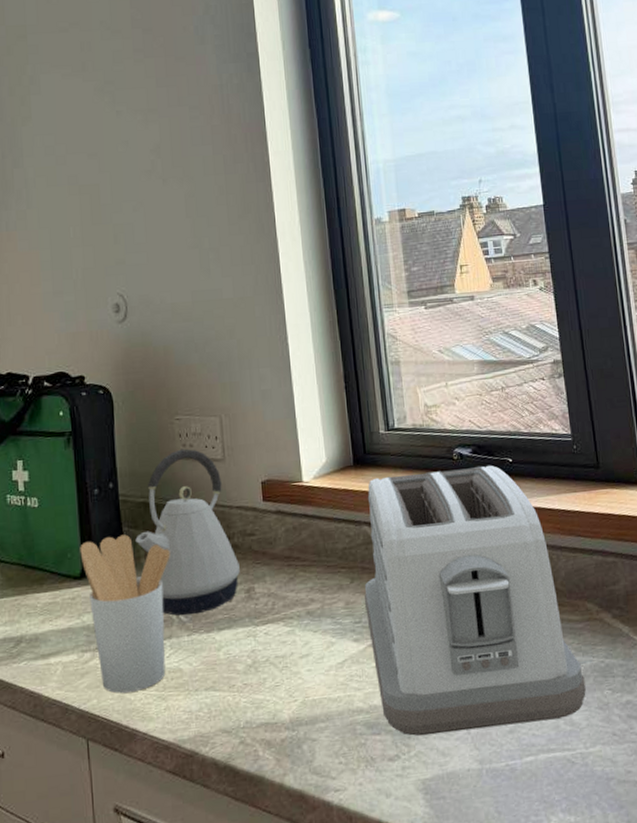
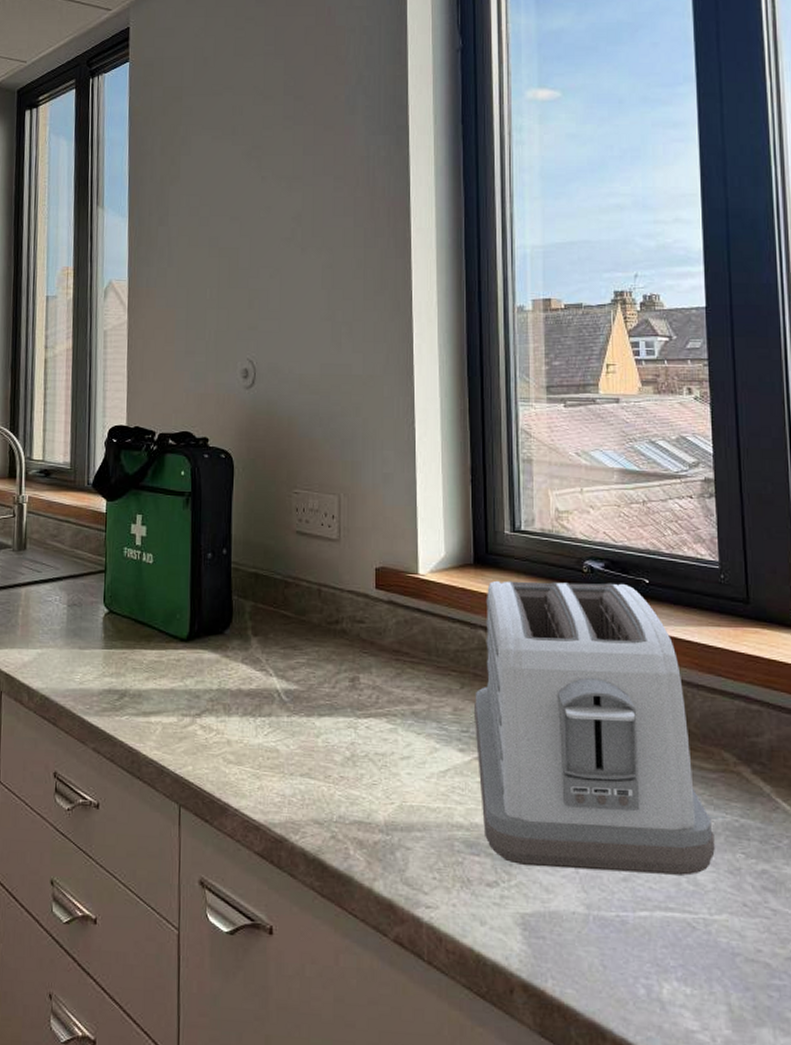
utensil holder: present [80,534,170,693] -> none [189,602,277,765]
kettle: present [135,448,240,616] -> none [244,524,346,696]

